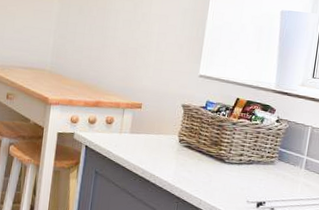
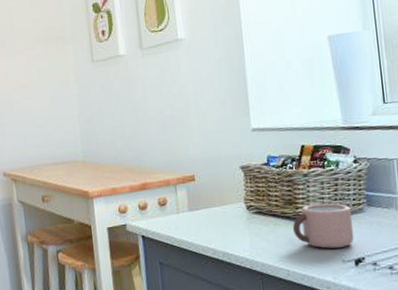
mug: none [213,148,265,190] -> present [293,202,354,249]

